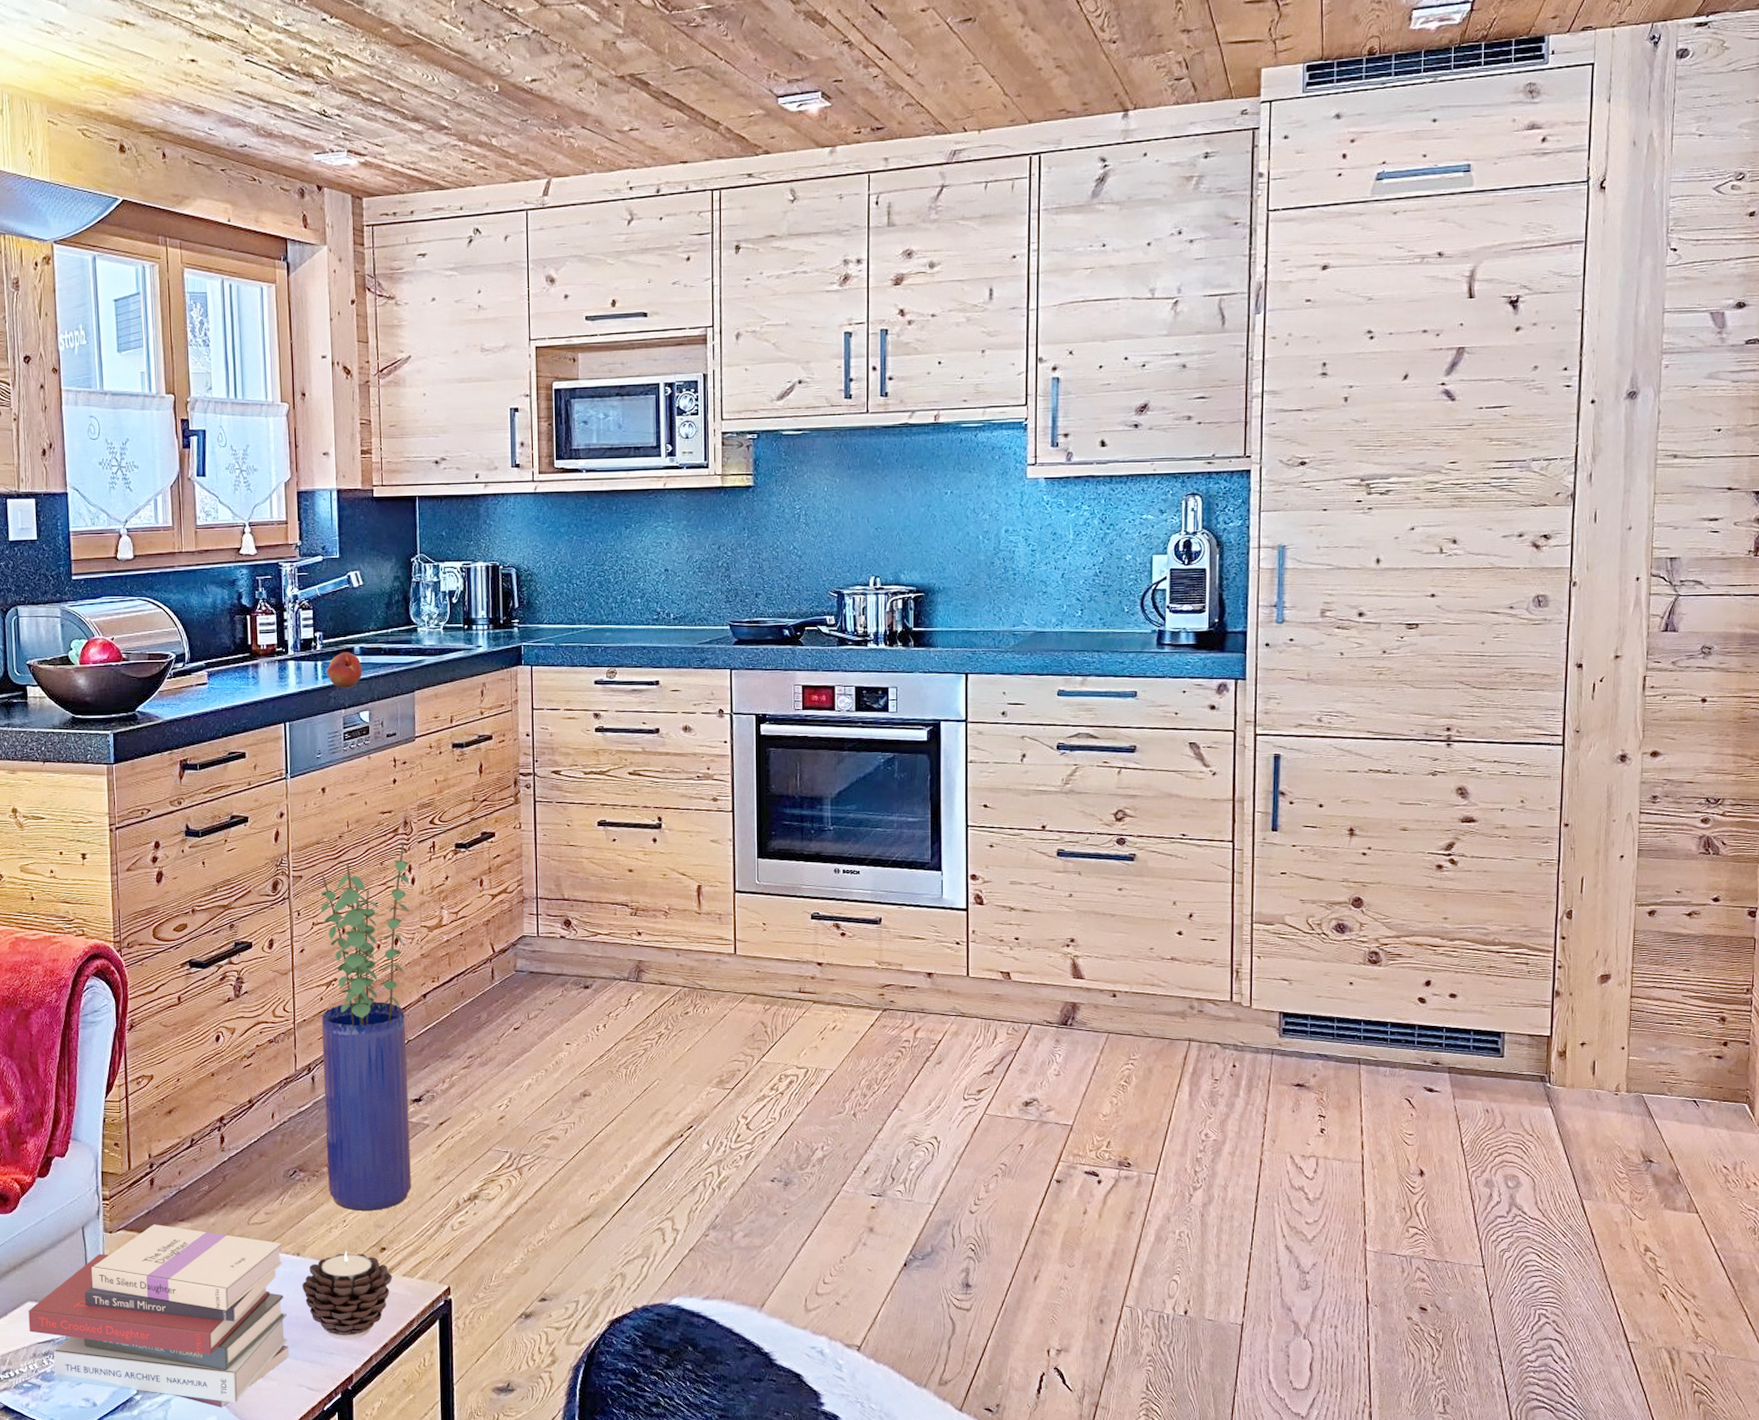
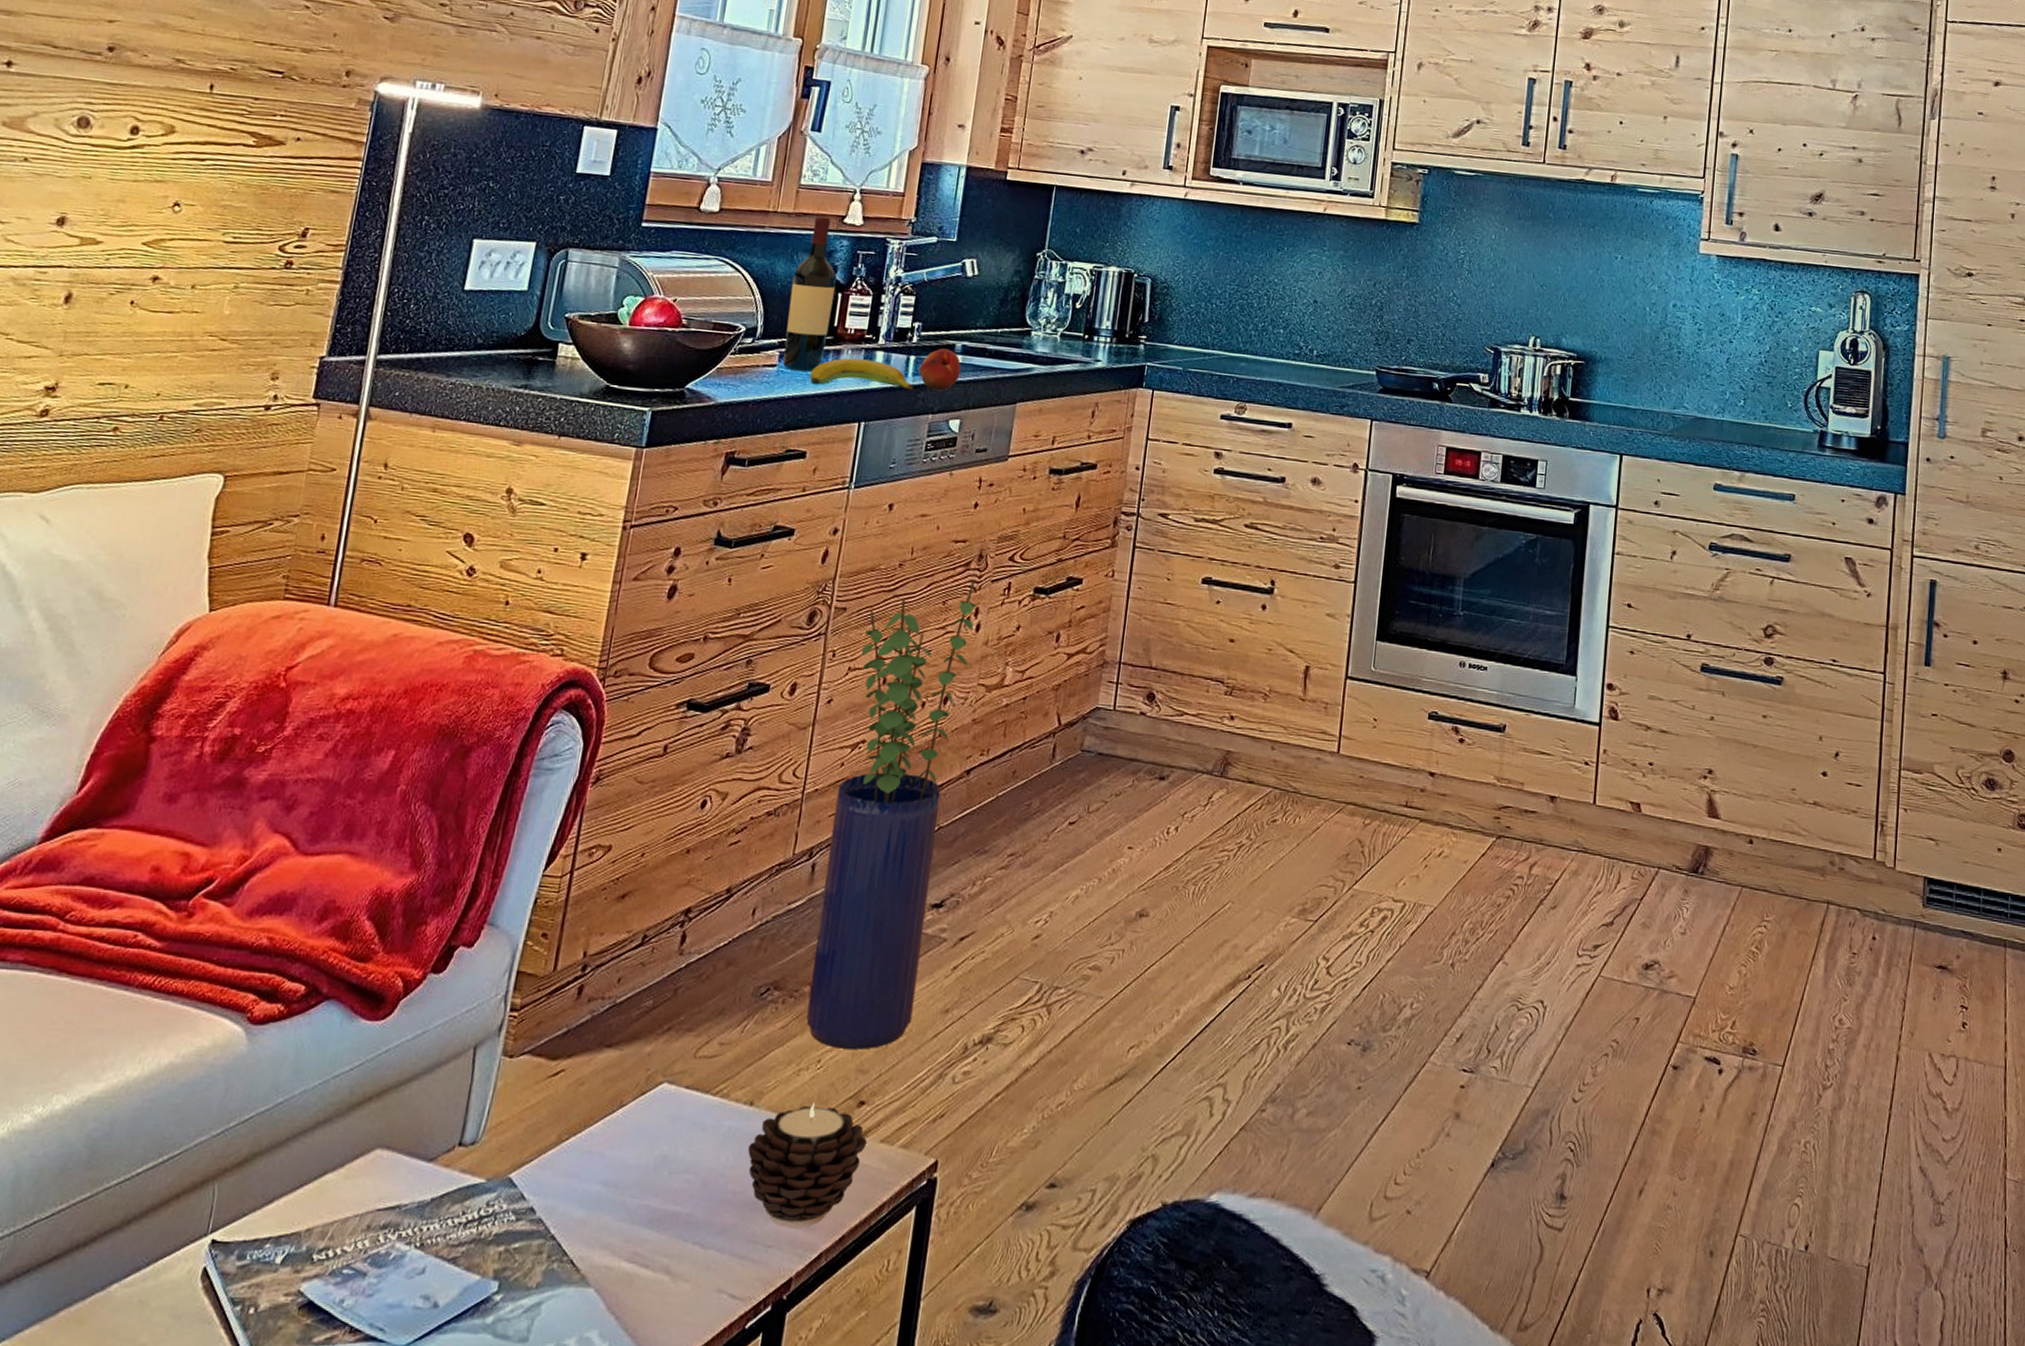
books: present [28,1224,290,1408] -> none [369,1049,733,1318]
wine bottle: none [206,550,245,686] -> present [782,216,837,372]
banana: none [236,669,325,696] -> present [810,358,914,391]

